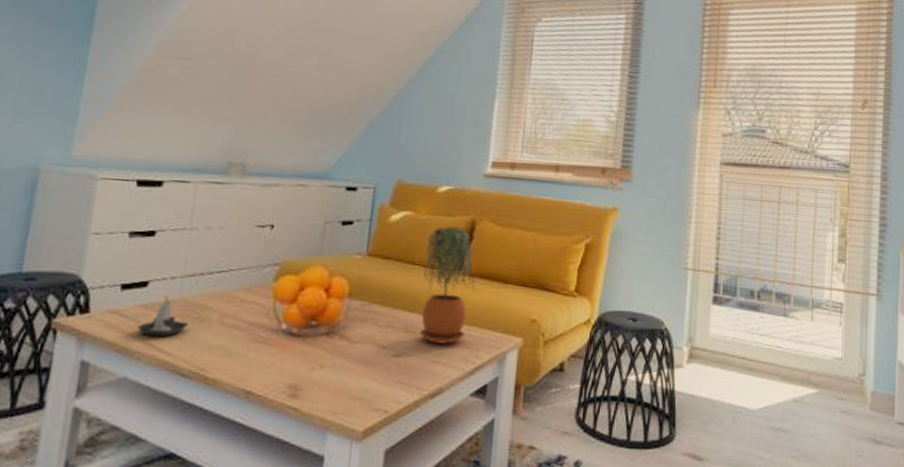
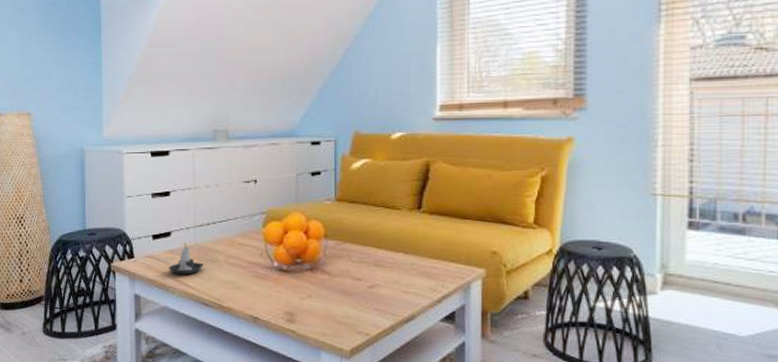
potted plant: present [420,226,475,344] -> none [386,170,434,276]

